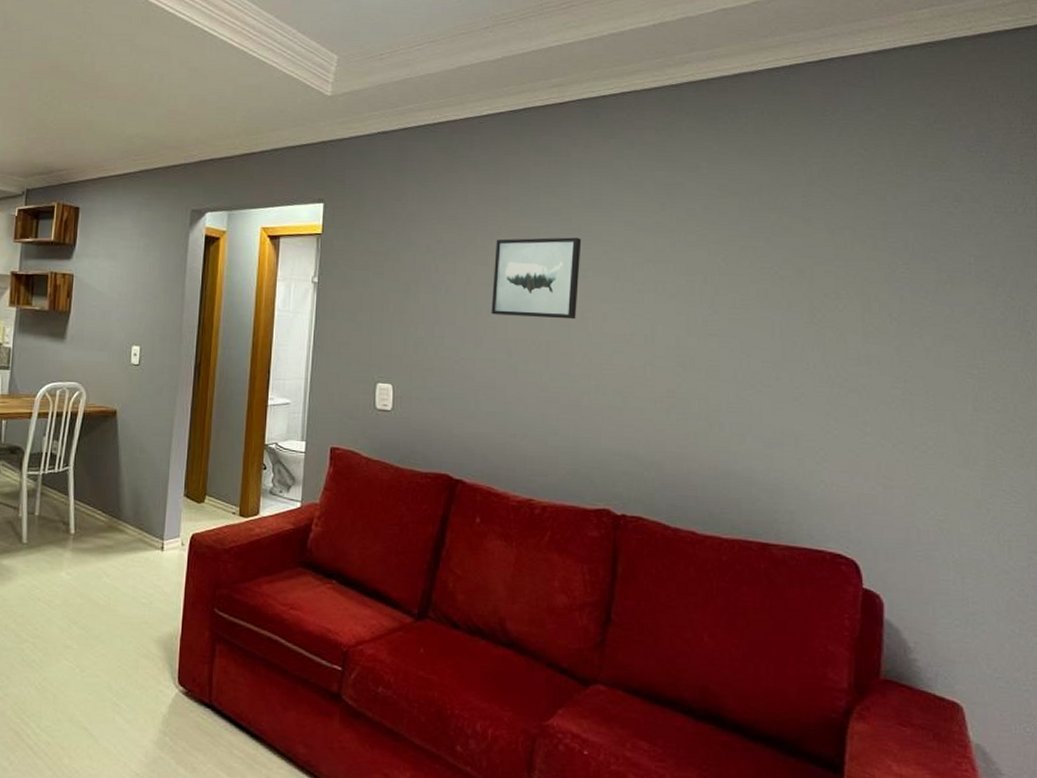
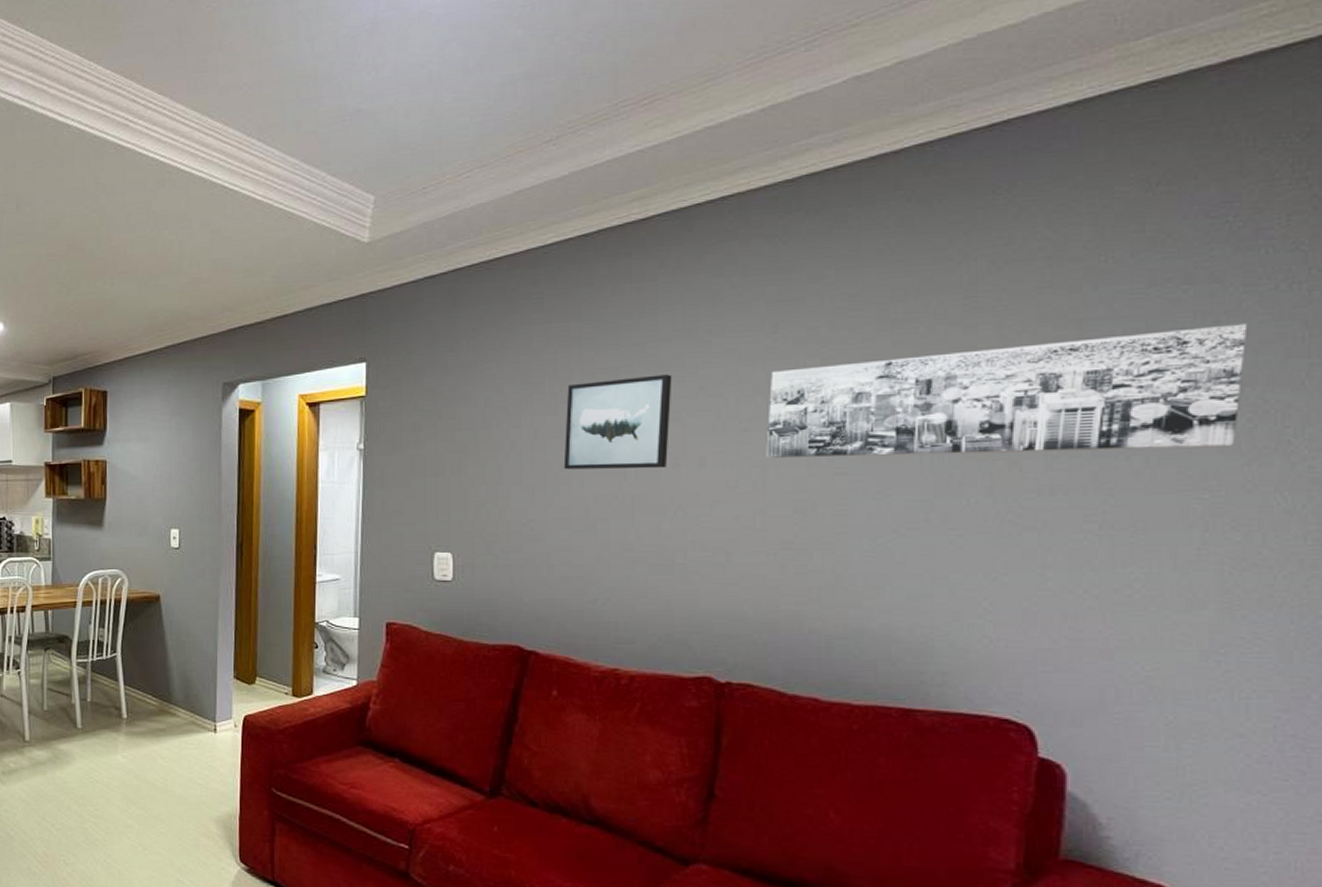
wall art: none [655,236,999,334] -> present [766,323,1248,458]

